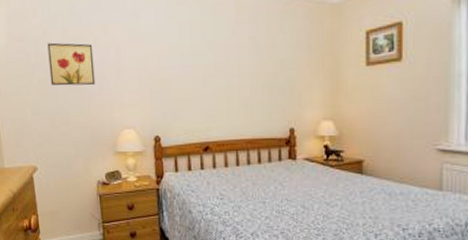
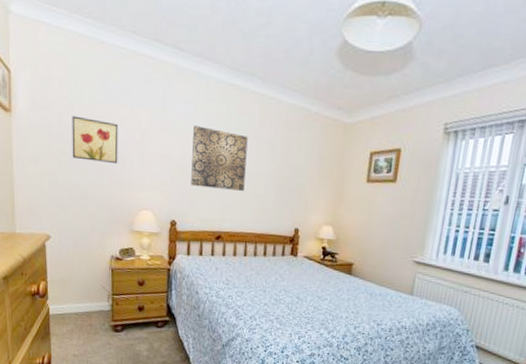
wall art: none [168,33,228,97] -> present [191,126,248,191]

